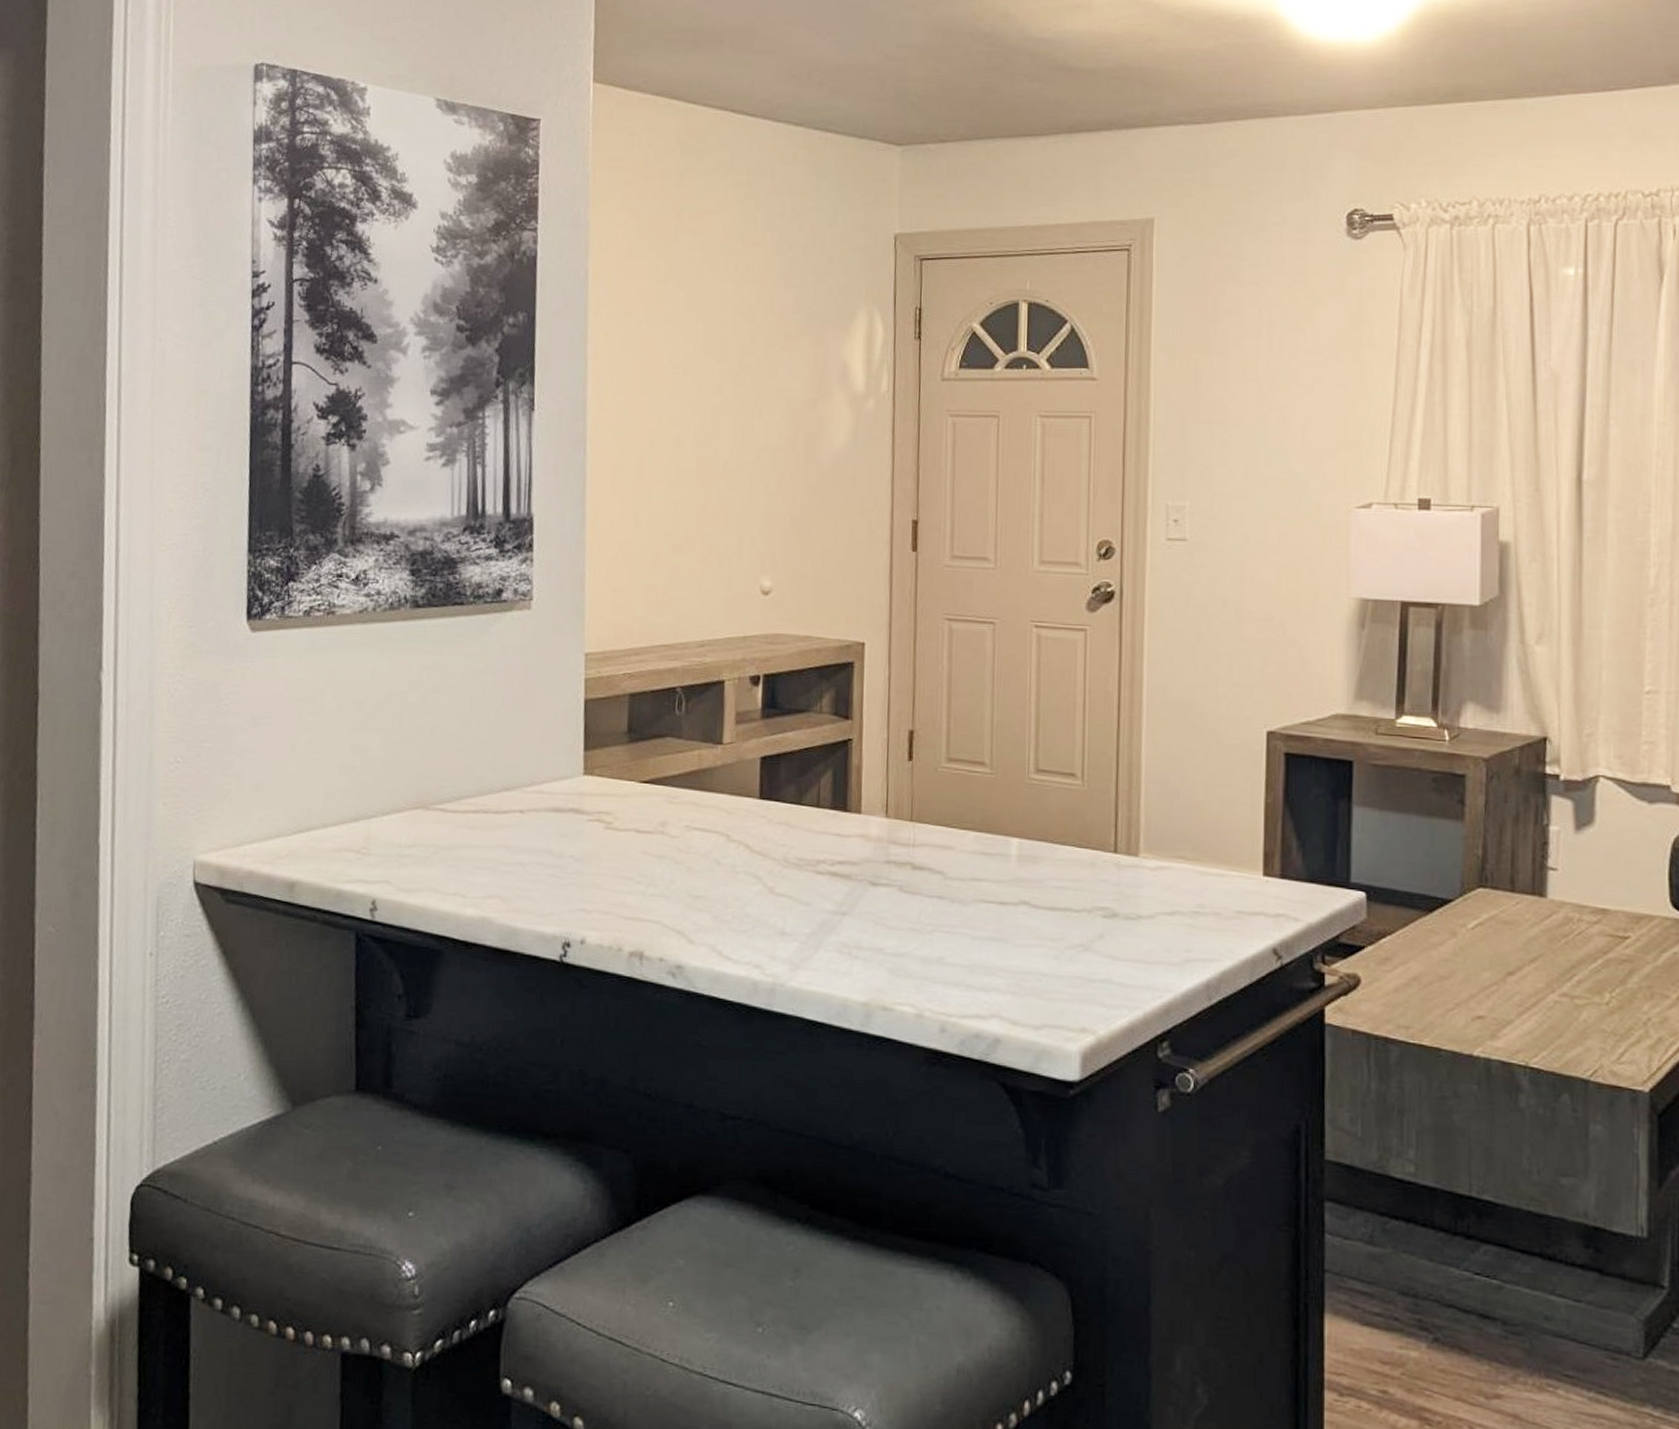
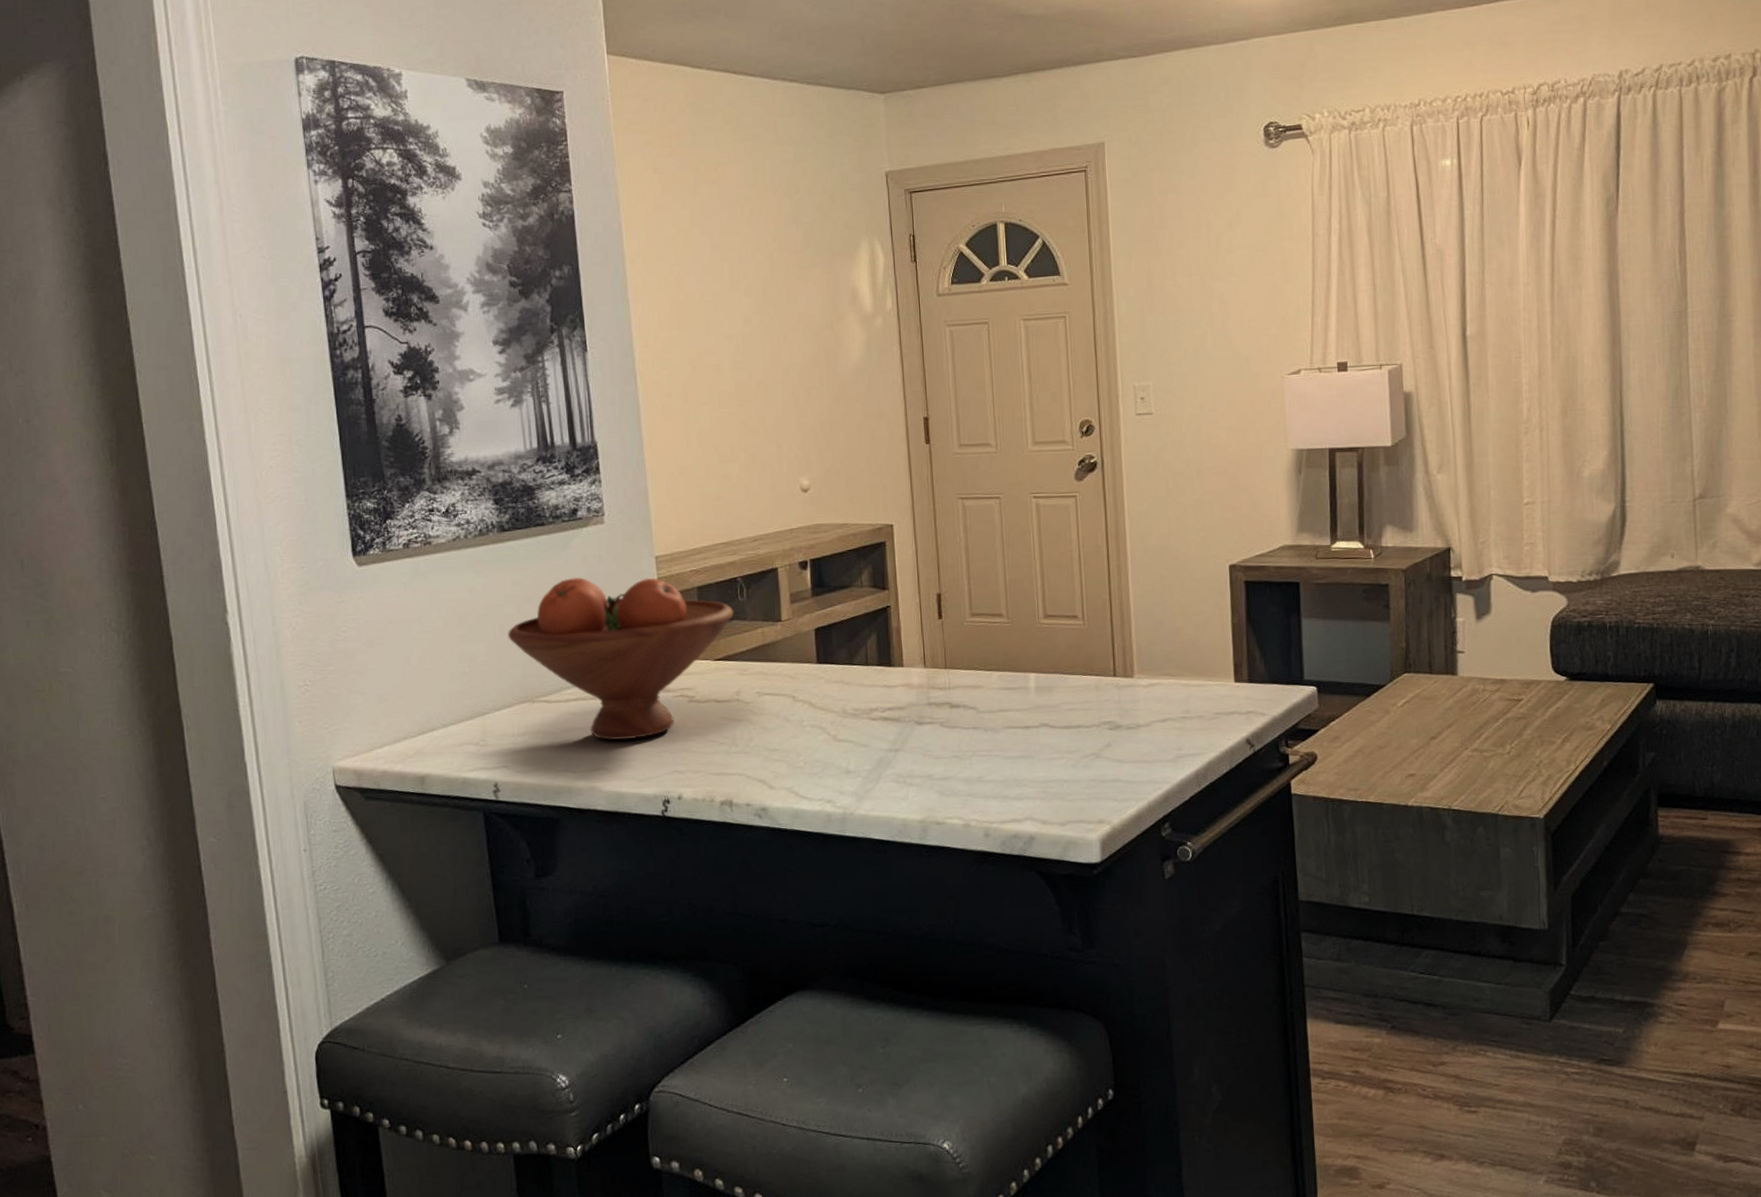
fruit bowl: none [407,669,669,866] -> present [508,577,735,740]

